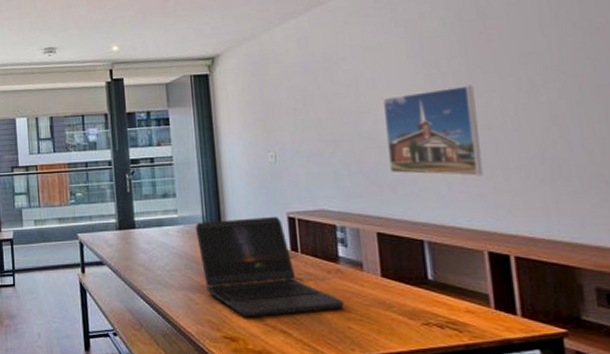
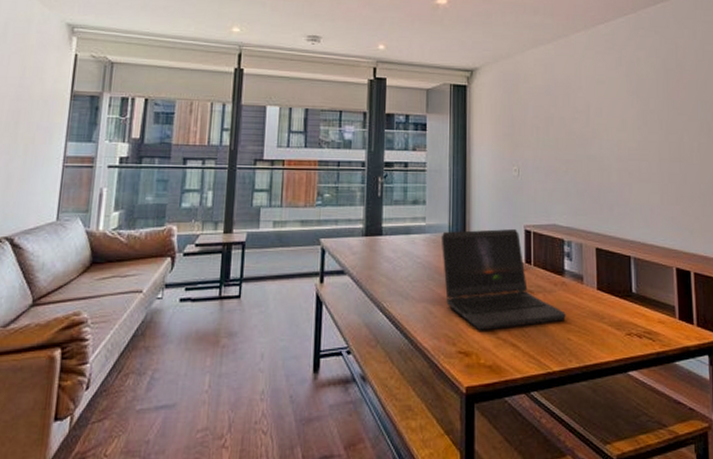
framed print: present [382,85,484,177] -> none [607,122,676,201]

